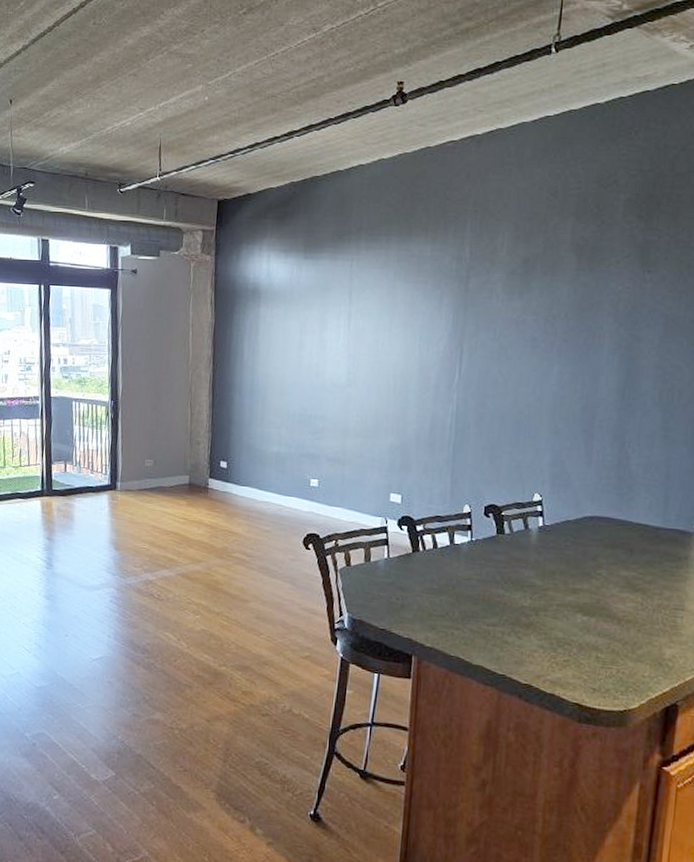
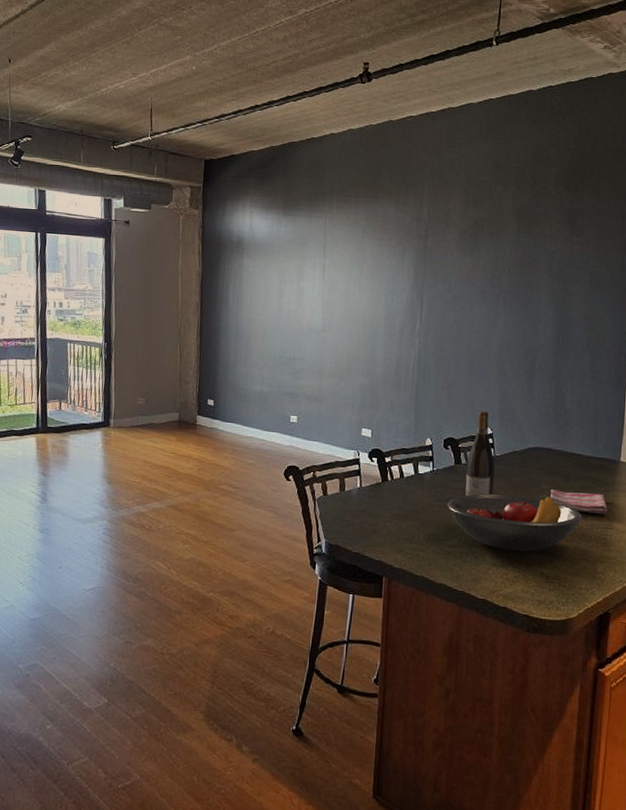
fruit bowl: none [487,567,648,633] -> present [447,494,583,552]
wine bottle: none [508,475,544,570] -> present [465,411,495,497]
dish towel: none [609,564,679,593] -> present [550,489,608,514]

